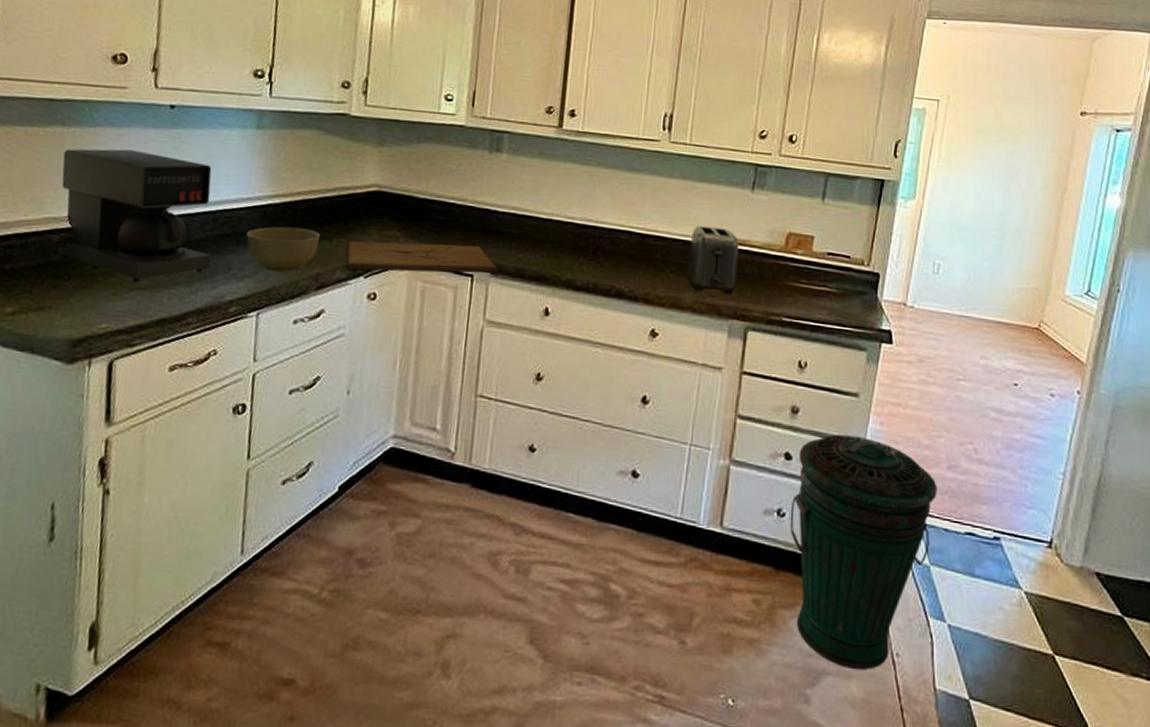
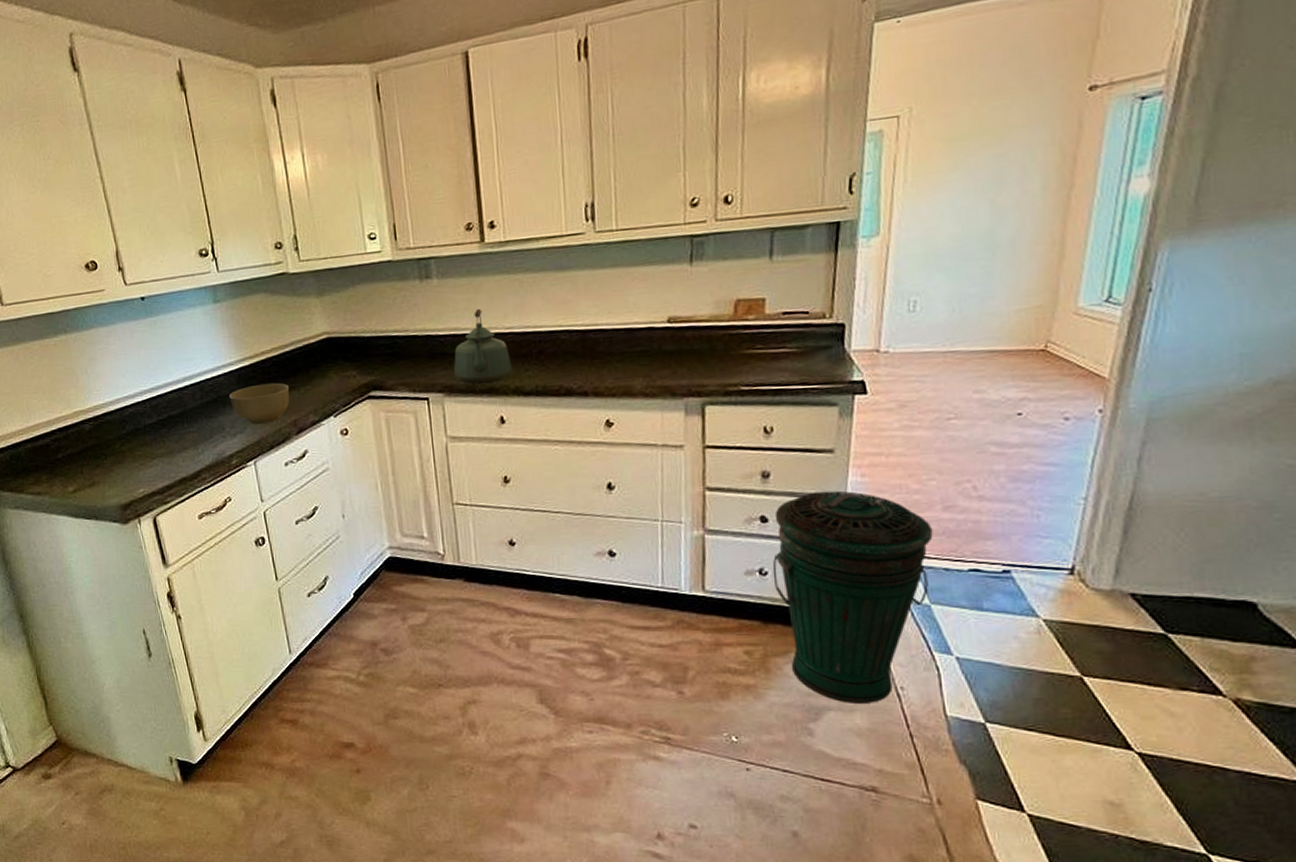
coffee maker: present [56,148,212,282] -> none [72,342,208,452]
cutting board: present [345,241,498,274] -> none [313,371,450,412]
kettle: none [505,192,567,271] -> present [453,308,513,384]
toaster: present [685,225,739,294] -> none [631,308,687,376]

